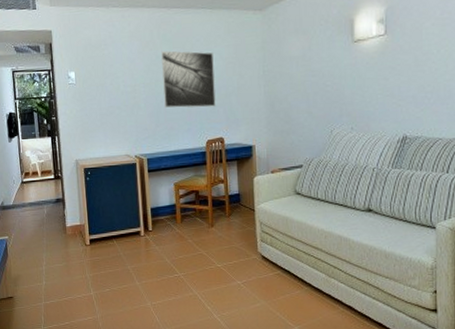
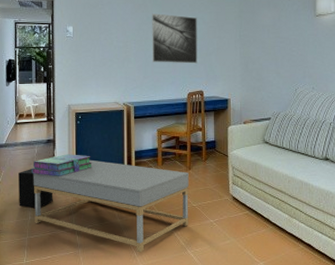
speaker: none [29,231,67,272] -> present [18,169,53,208]
stack of books: none [42,213,106,238] -> present [32,154,92,176]
coffee table: none [44,219,214,318] -> present [33,159,189,253]

